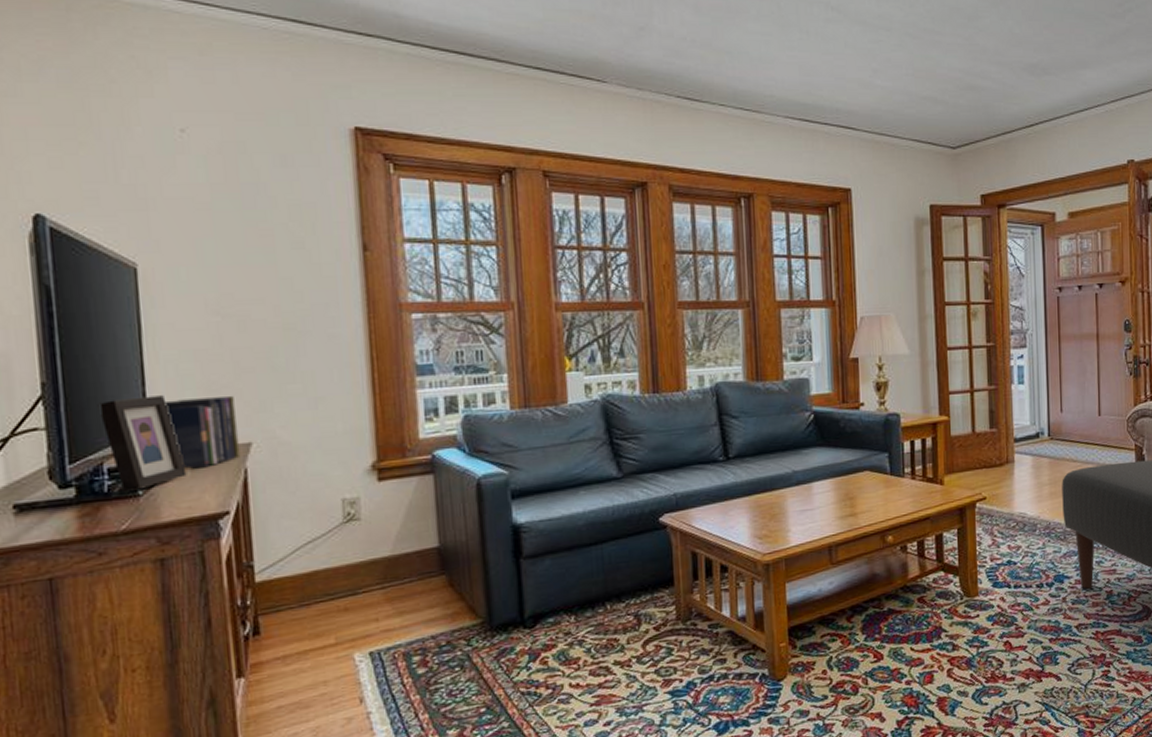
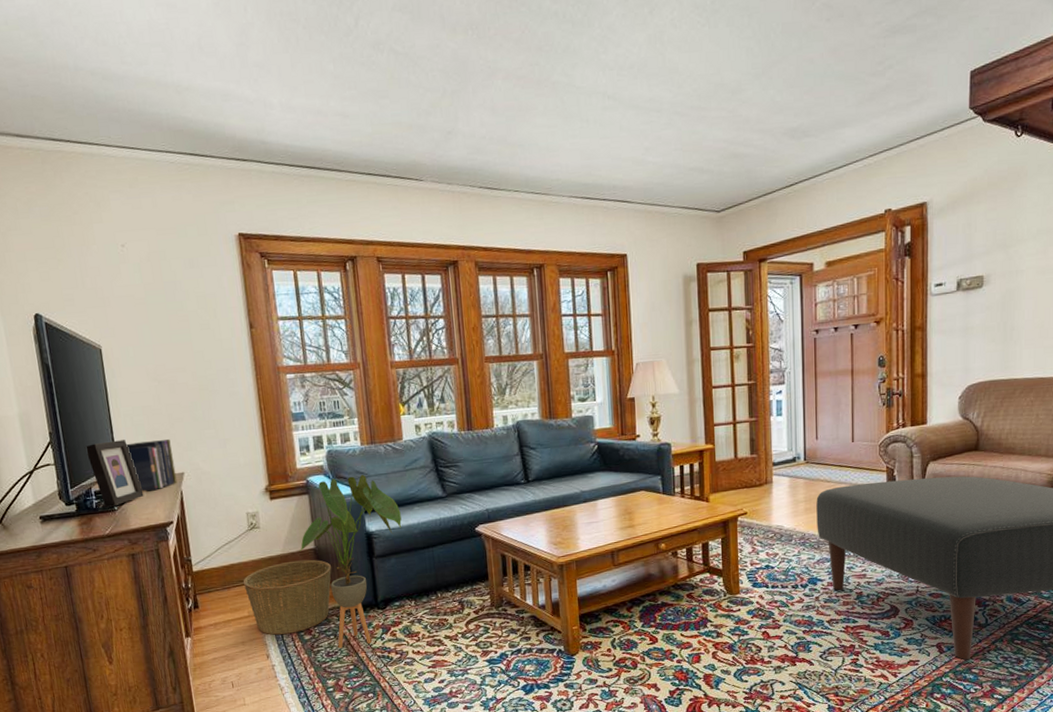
basket: none [330,562,462,670] -> present [243,559,332,635]
house plant: none [417,447,562,685] -> present [300,474,402,649]

